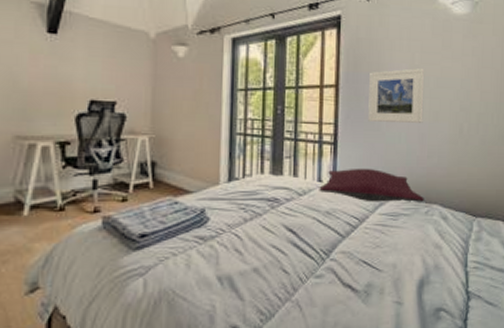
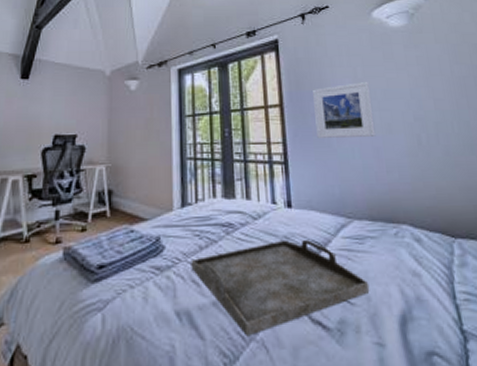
serving tray: none [235,215,397,298] -> present [191,239,370,337]
pillow: present [319,168,424,202] -> none [274,187,391,225]

